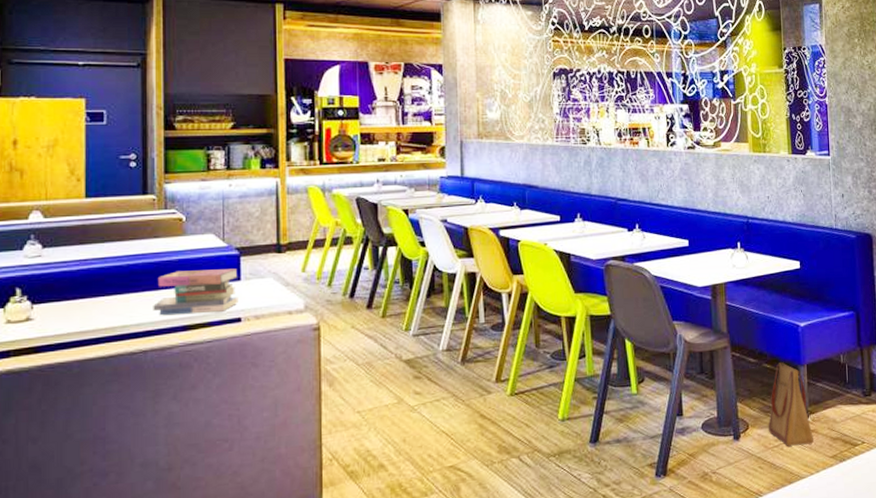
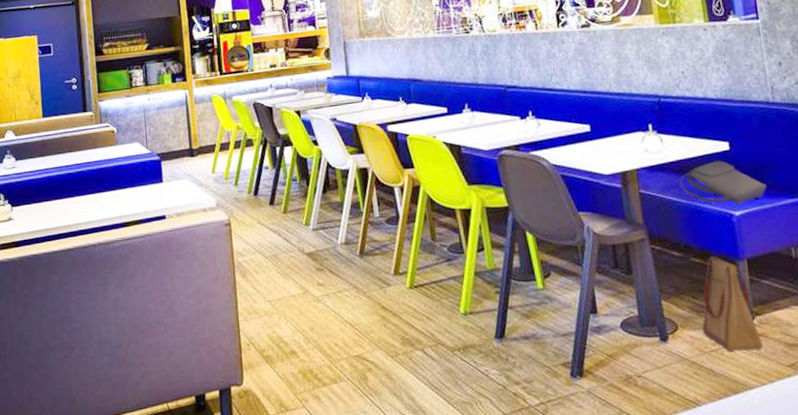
books: present [153,269,238,315] -> none [97,172,163,214]
backpack: none [759,277,826,317] -> present [679,160,767,205]

